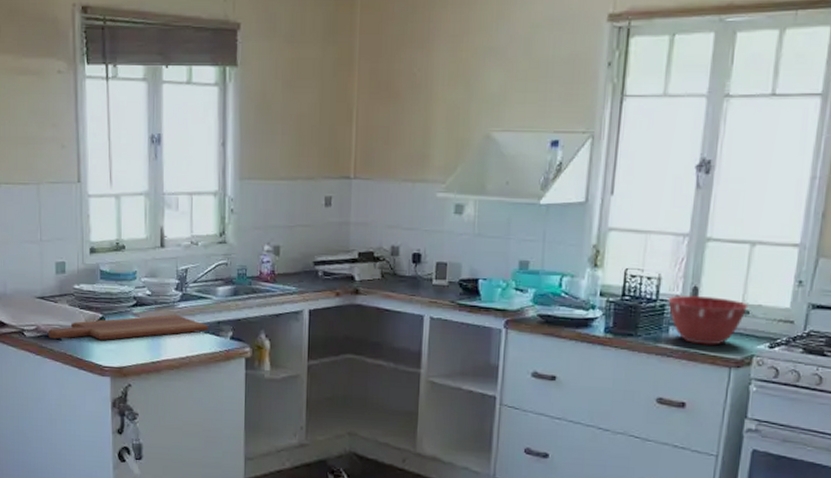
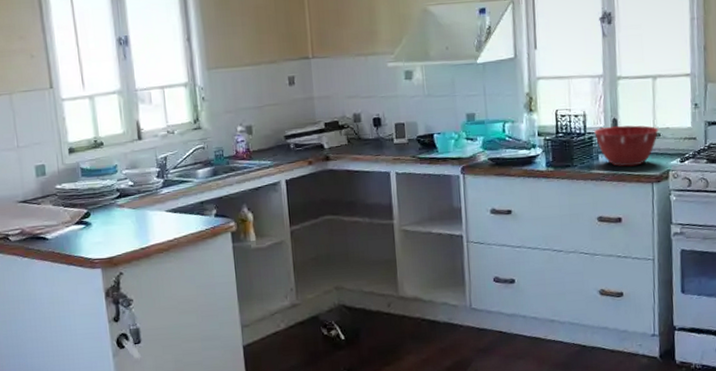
cutting board: present [48,314,208,341] -> none [34,200,193,240]

